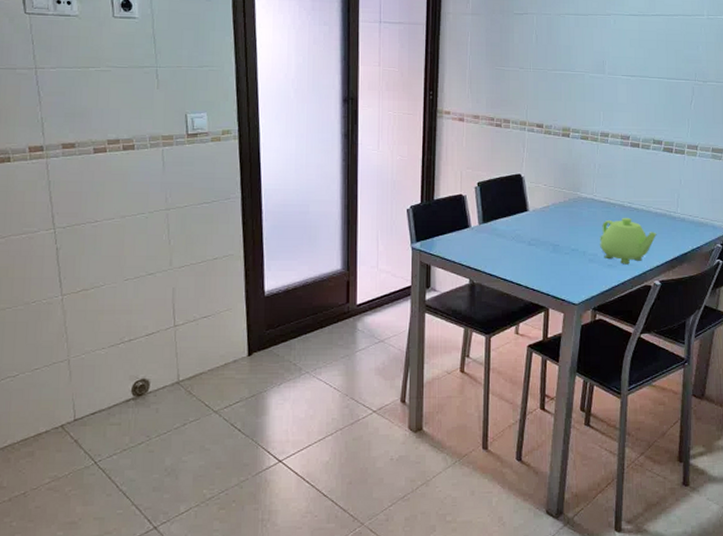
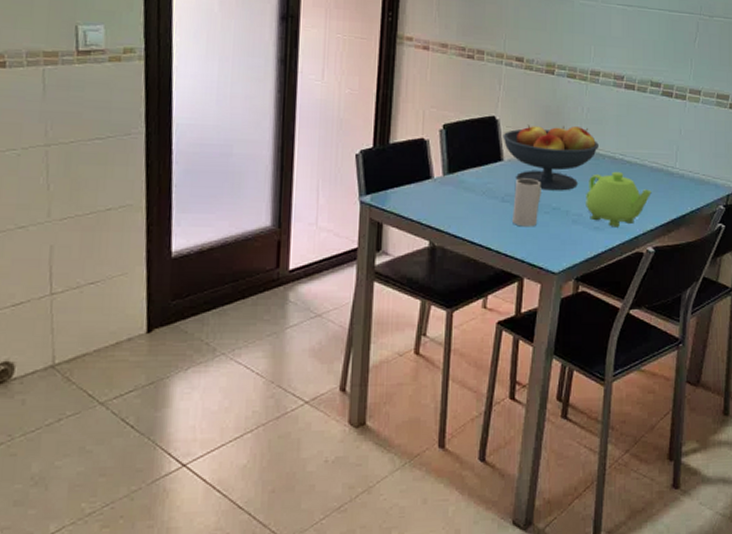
fruit bowl: none [527,180,609,235] -> present [503,124,599,191]
mug: none [538,225,562,266] -> present [512,178,542,227]

